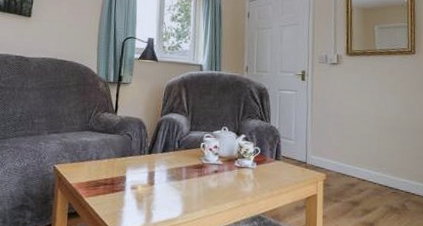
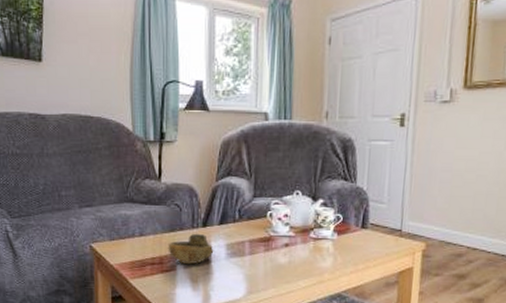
decorative bowl: none [119,159,157,186] -> present [168,233,214,265]

